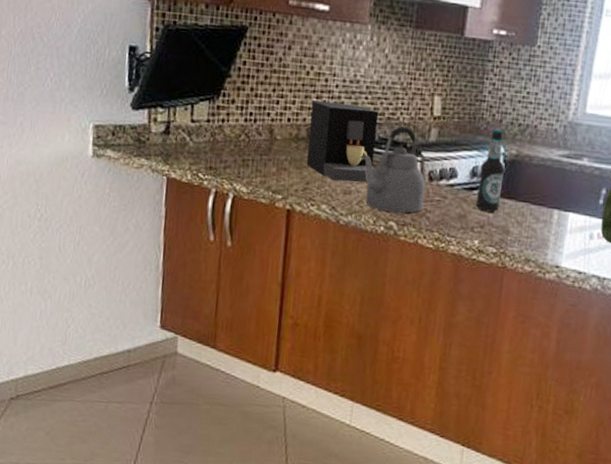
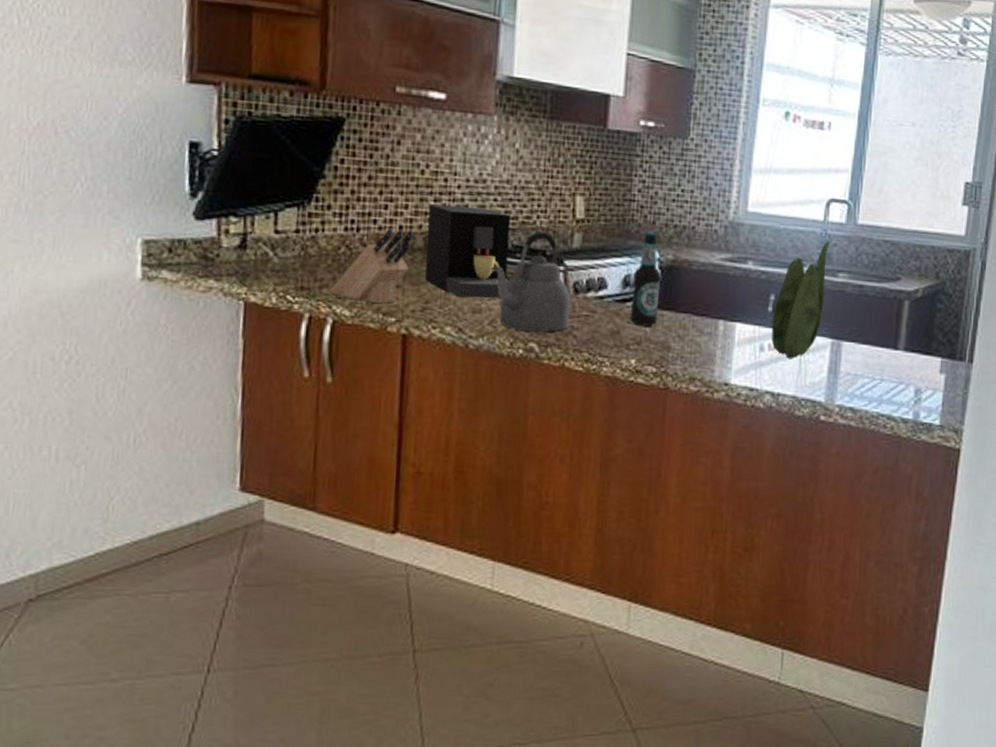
knife block: none [232,120,300,183] -> present [330,228,414,304]

